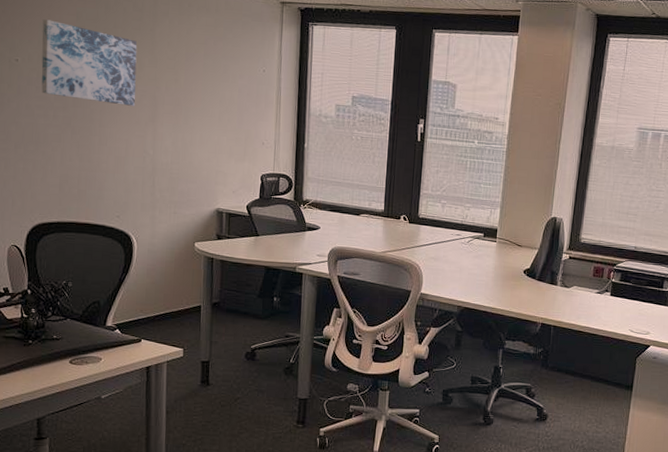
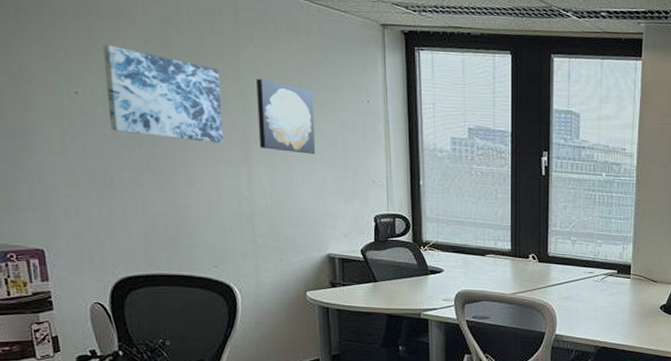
wall art: none [165,50,217,118] -> present [256,79,316,155]

